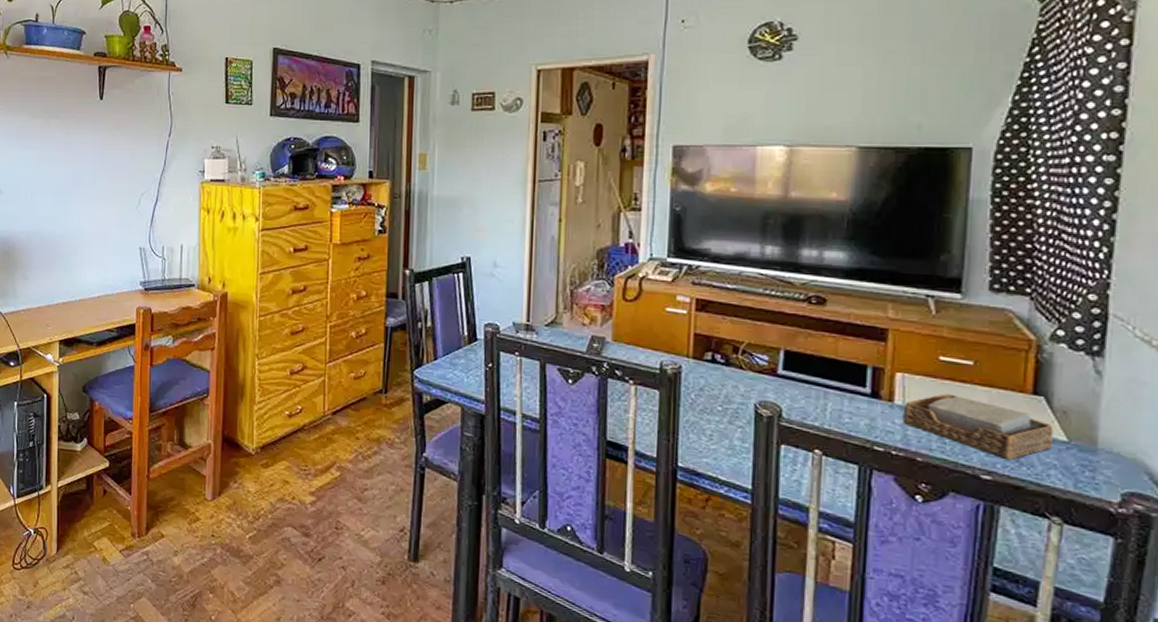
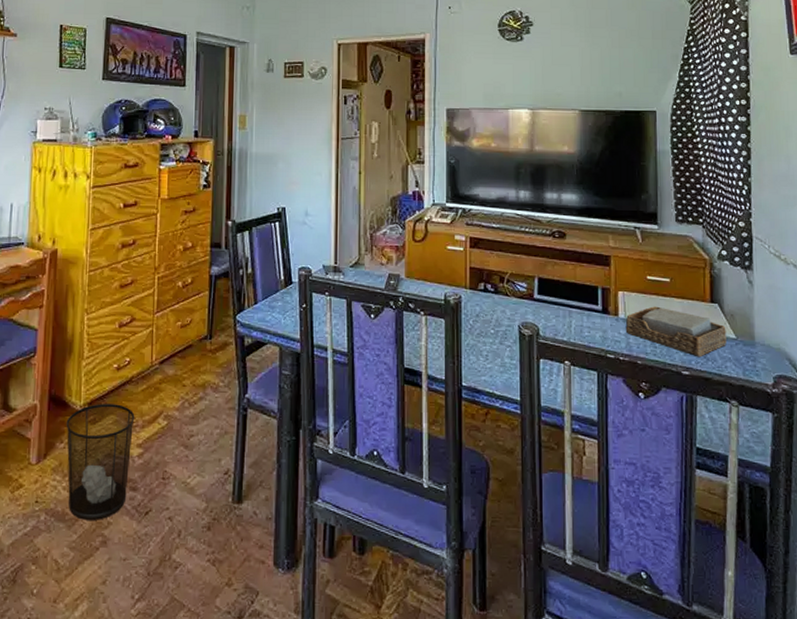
waste bin: none [239,448,307,560] -> present [66,404,135,520]

